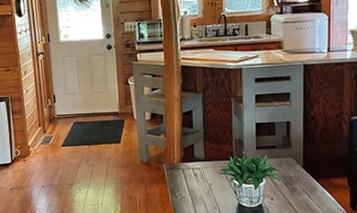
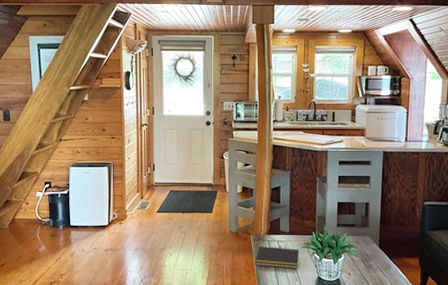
notepad: none [169,175,217,197] -> present [254,246,300,268]

